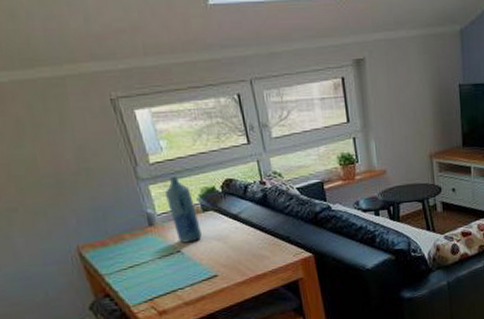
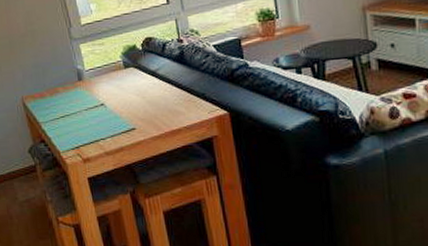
bottle: present [165,176,202,243] -> none [93,35,123,97]

